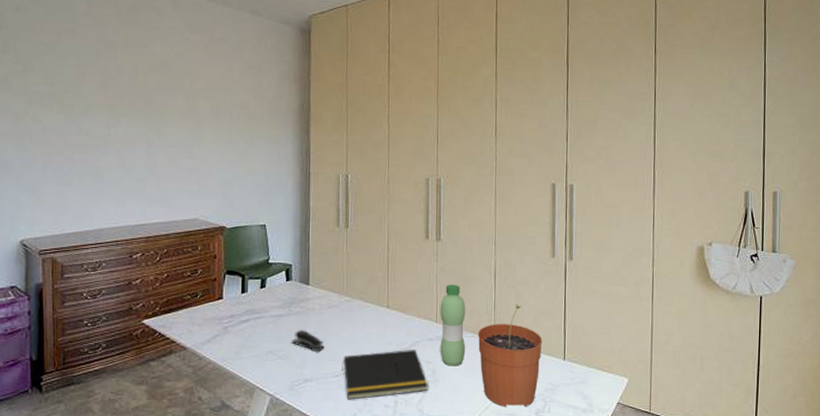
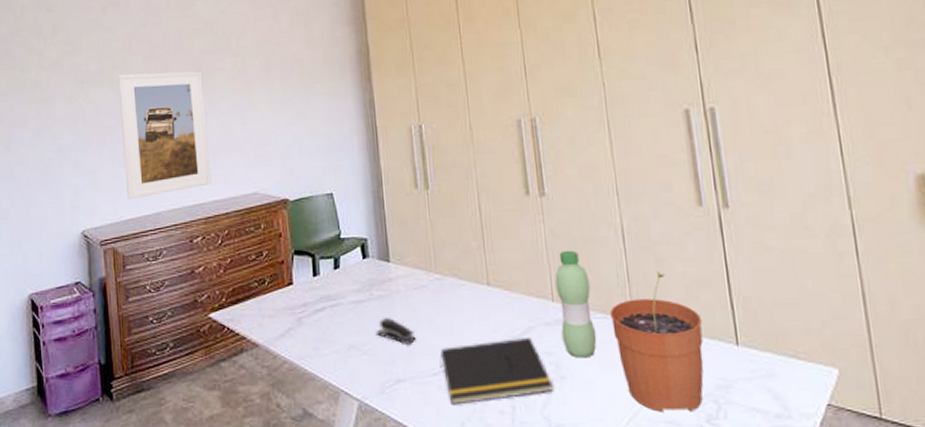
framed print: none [68,99,155,216] -> present [117,71,211,200]

